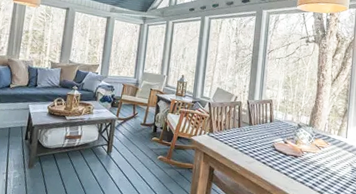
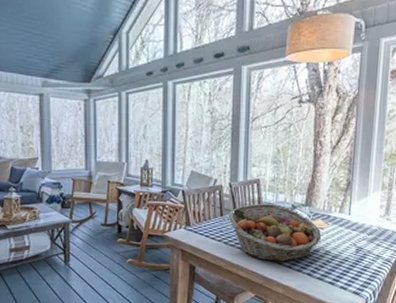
fruit basket: none [244,120,322,174] -> present [228,204,322,262]

